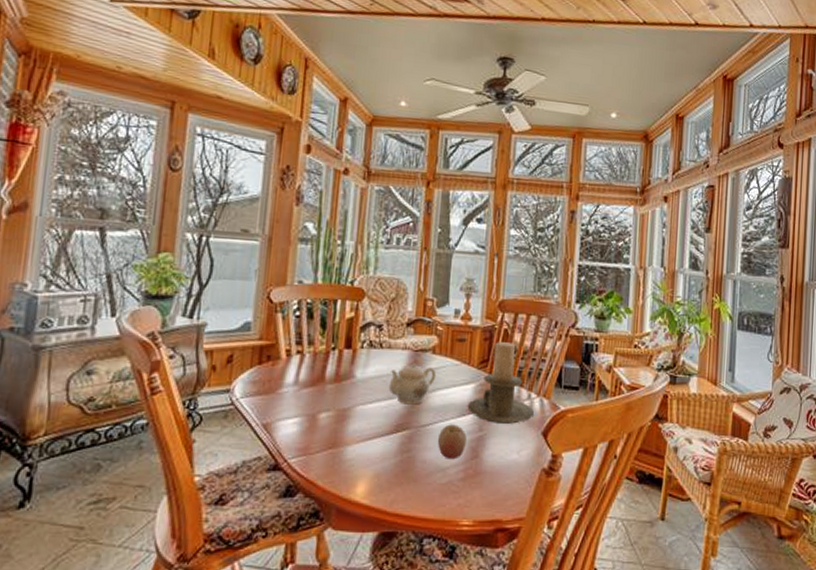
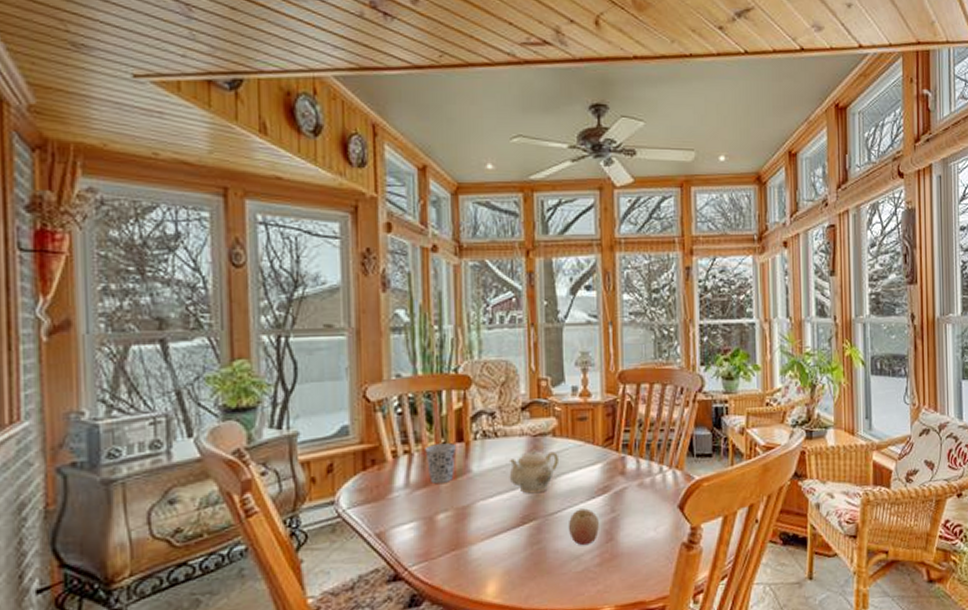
cup: none [316,348,345,385] -> present [425,443,457,483]
candle holder: present [467,342,534,424] -> none [596,415,667,502]

